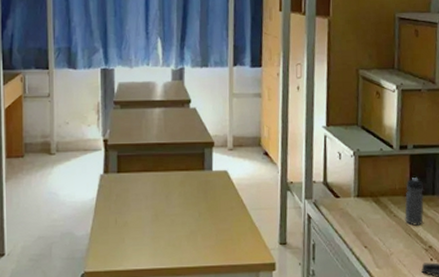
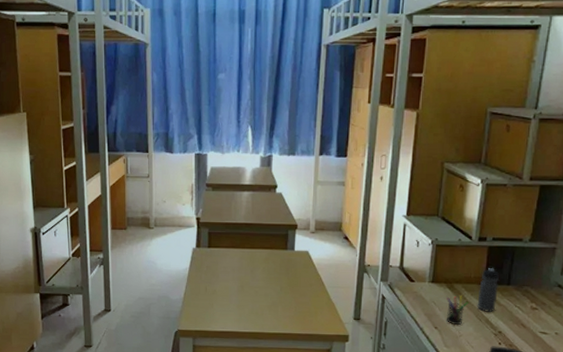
pen holder: none [374,209,396,242] -> present [447,295,469,325]

